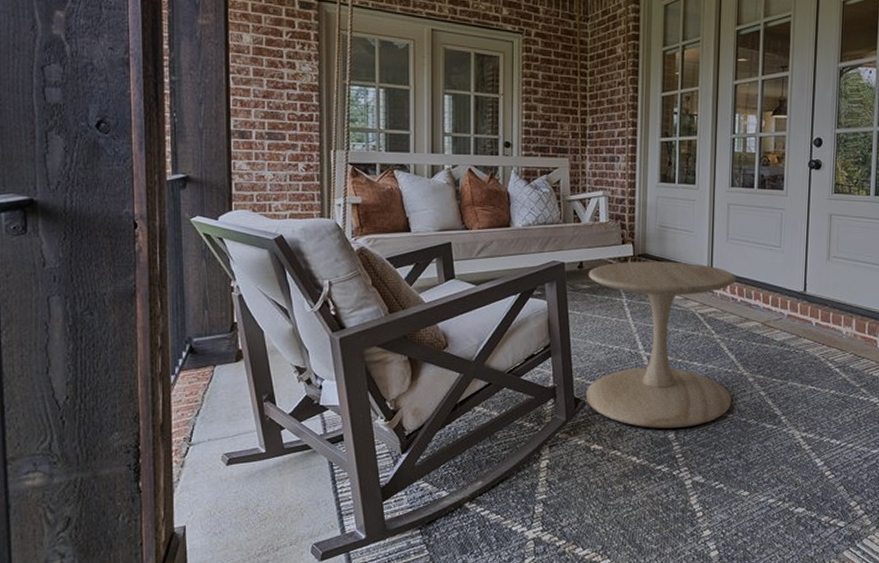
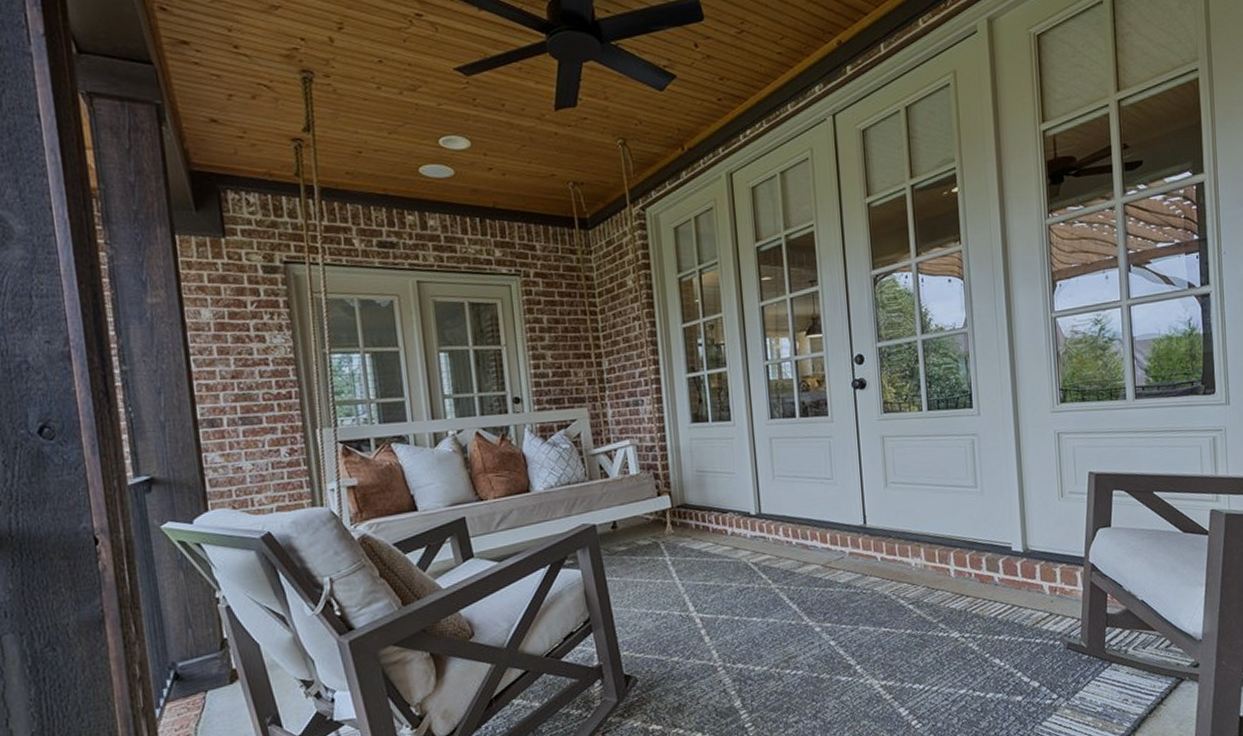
side table: present [585,261,736,428] -> none [623,508,800,698]

